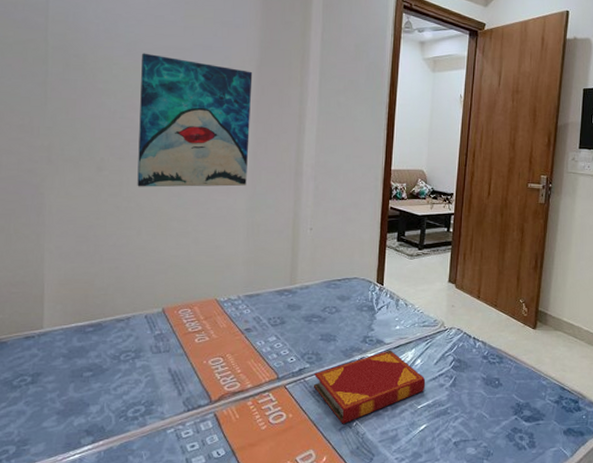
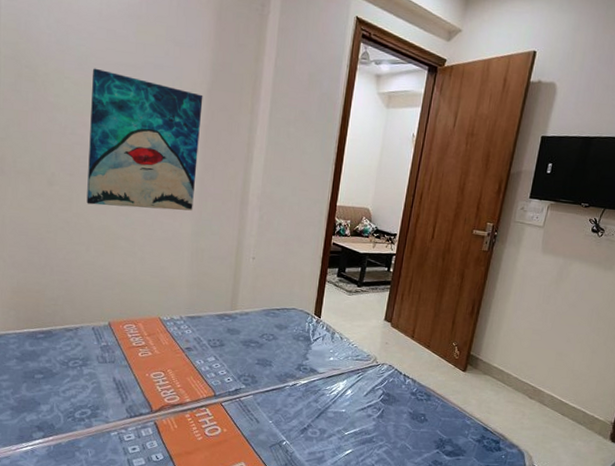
hardback book: present [313,350,426,424] -> none [247,379,355,442]

